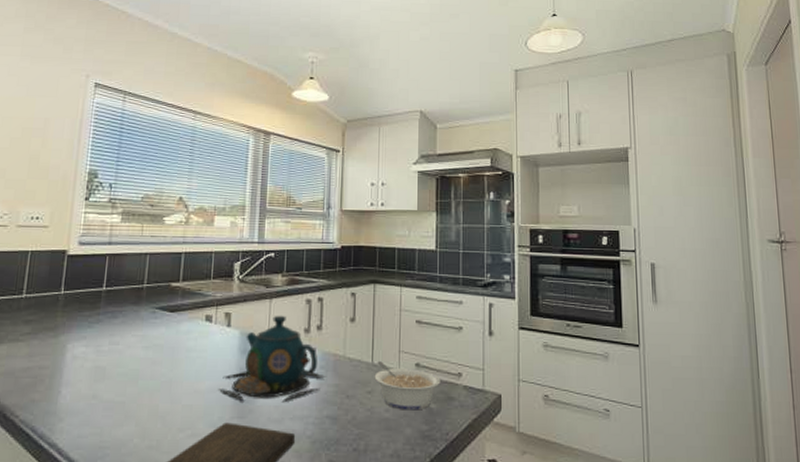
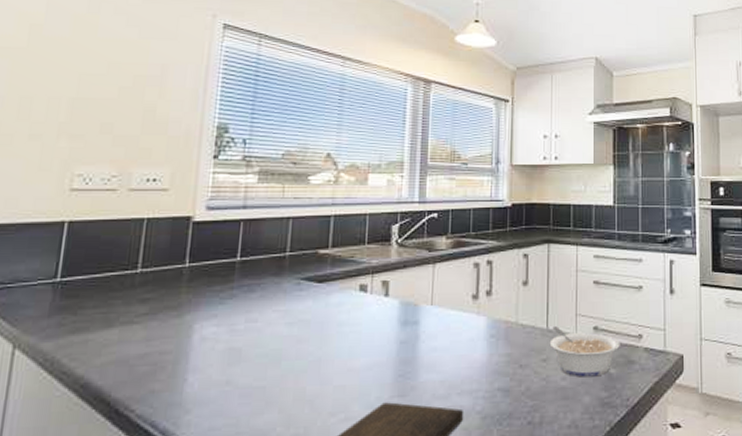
teapot: present [218,315,326,403] -> none [375,281,497,379]

